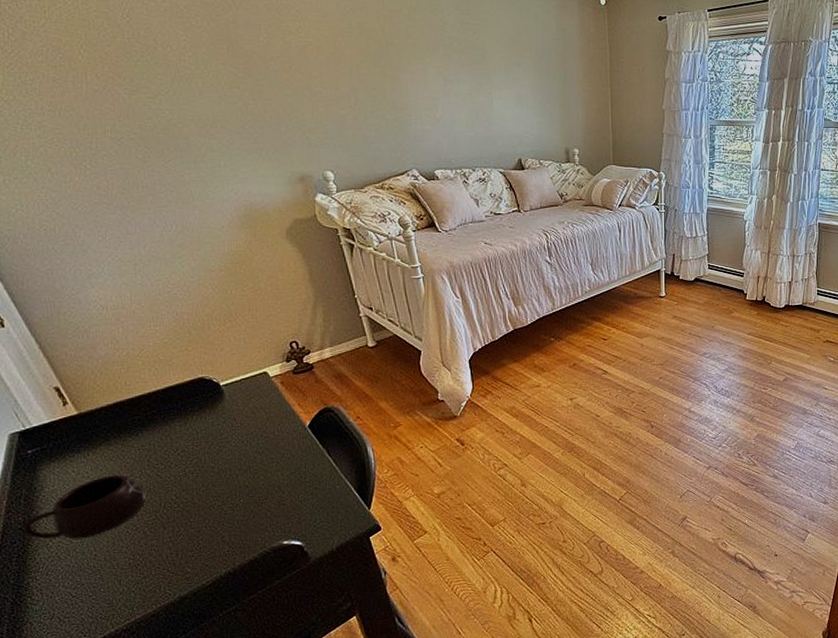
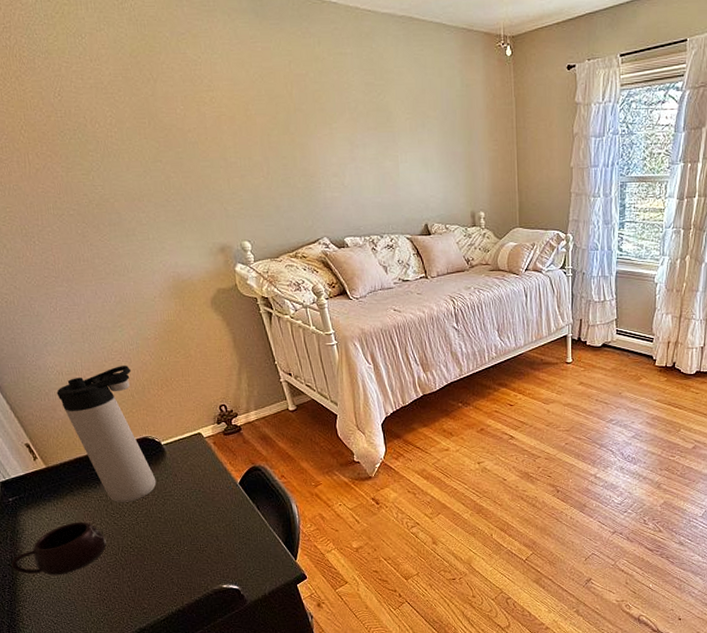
thermos bottle: none [98,299,211,451] -> present [56,366,156,502]

